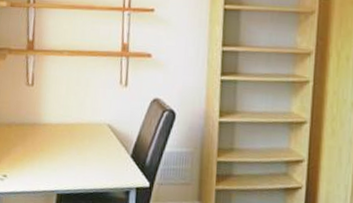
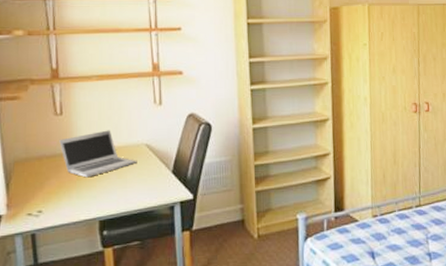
laptop: none [28,105,98,150] -> present [59,130,137,178]

